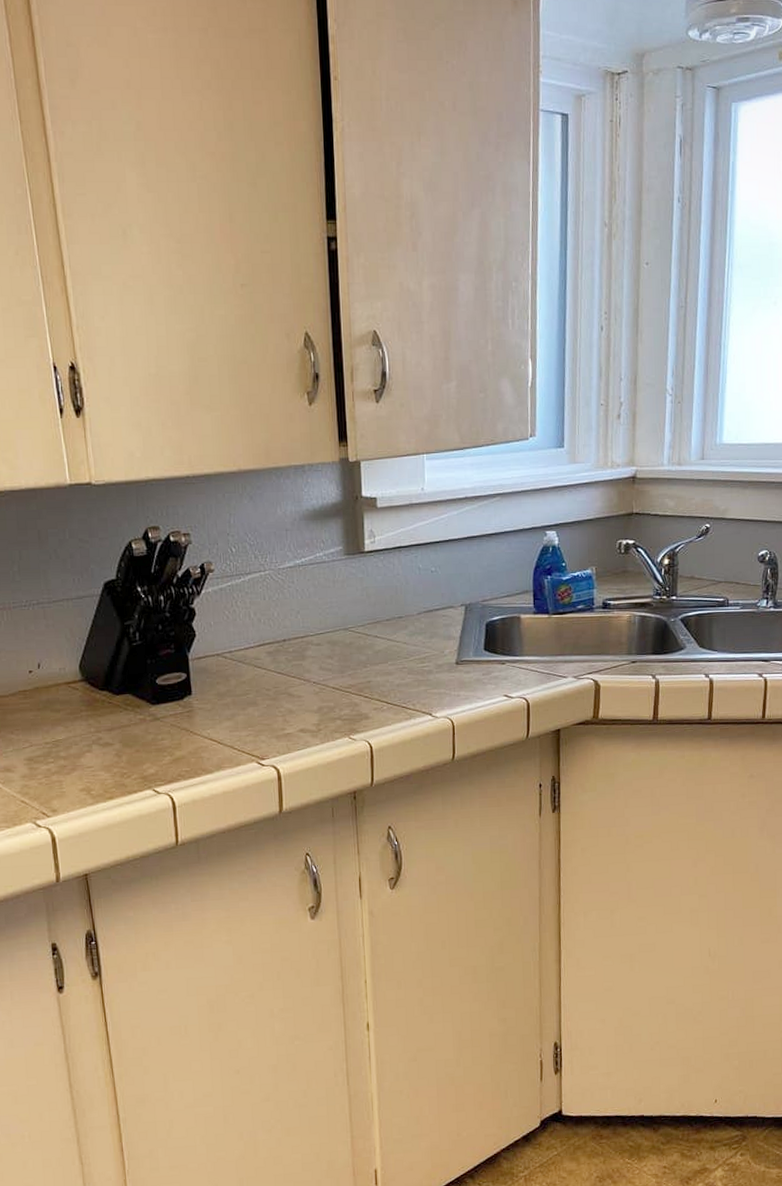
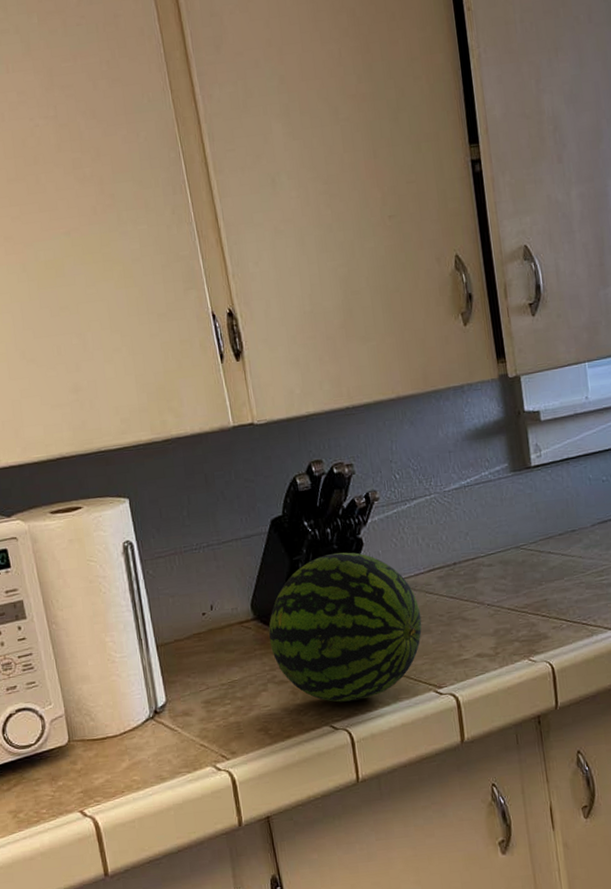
fruit: none [96,621,249,768] -> present [268,552,422,703]

